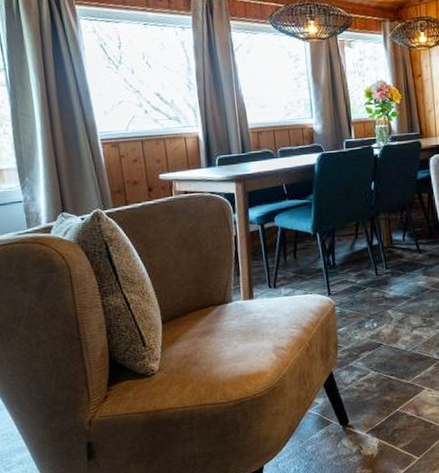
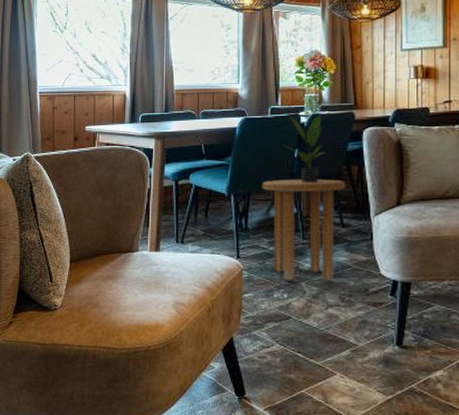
side table: none [344,208,419,311] -> present [262,179,346,282]
potted plant: none [359,146,398,214] -> present [282,115,325,183]

